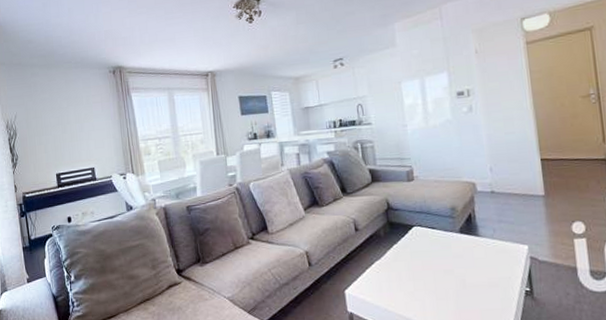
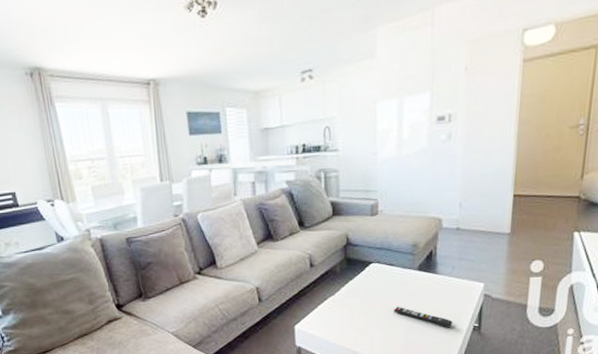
remote control: none [441,269,503,293] -> present [394,306,453,328]

